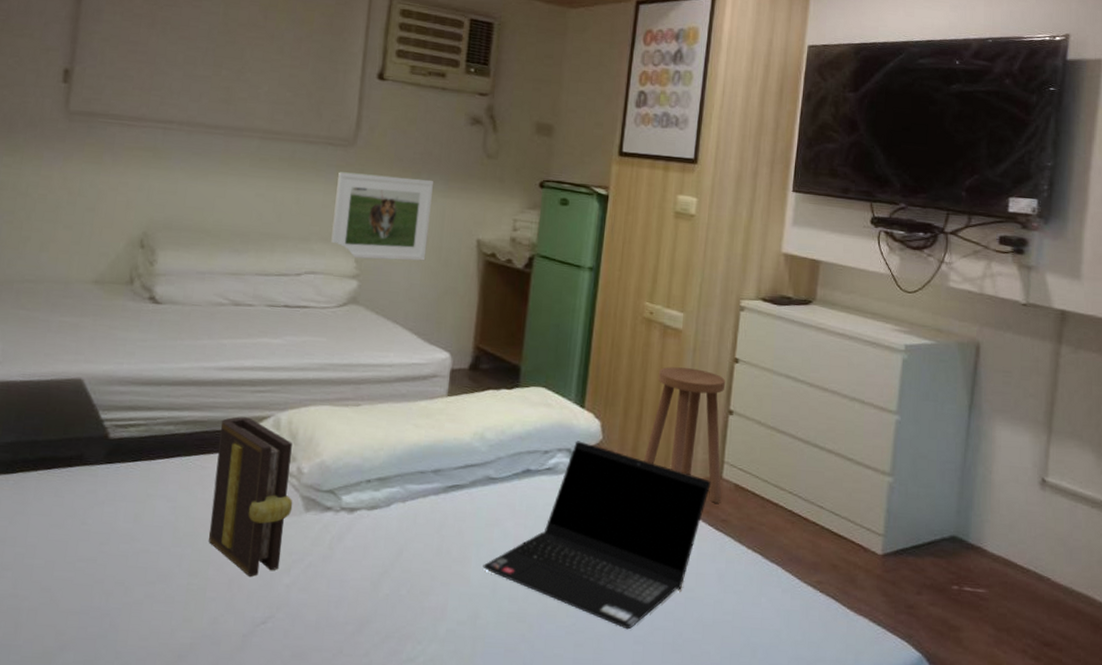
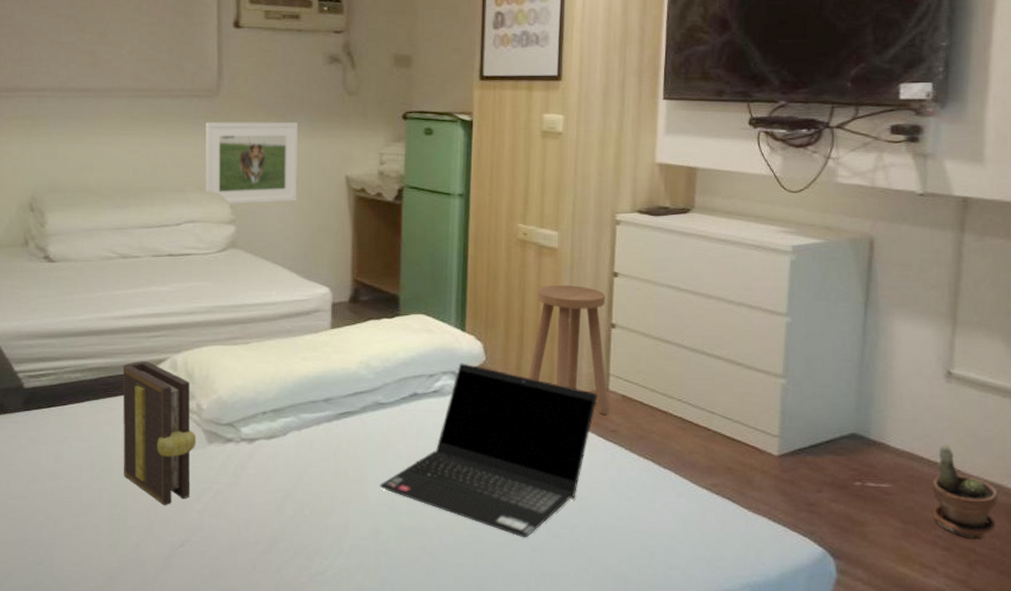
potted plant: none [1023,552,1085,649] -> present [932,445,999,539]

